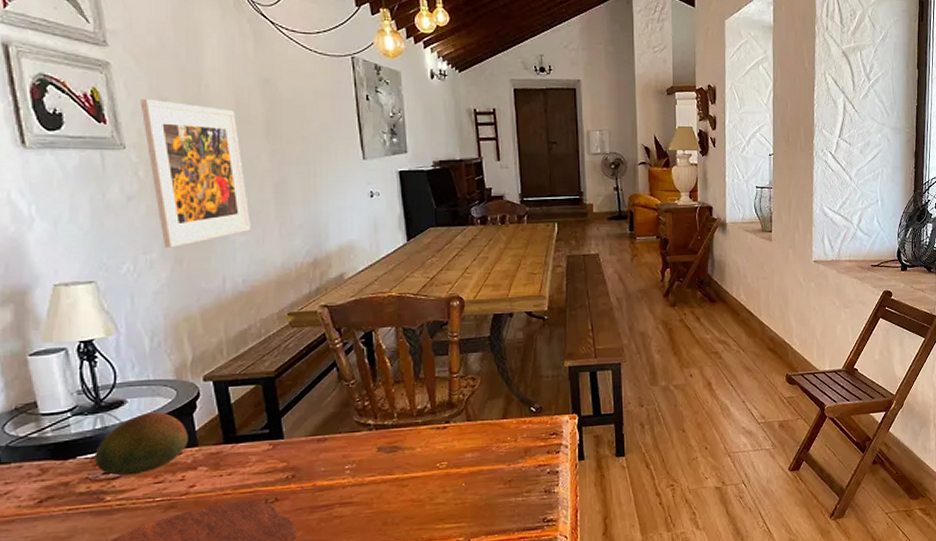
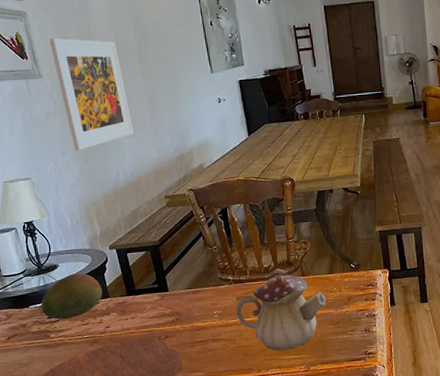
teapot: none [375,411,496,518] -> present [235,269,326,351]

